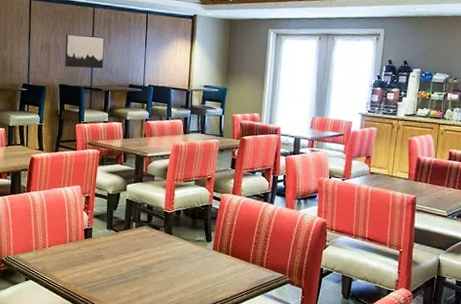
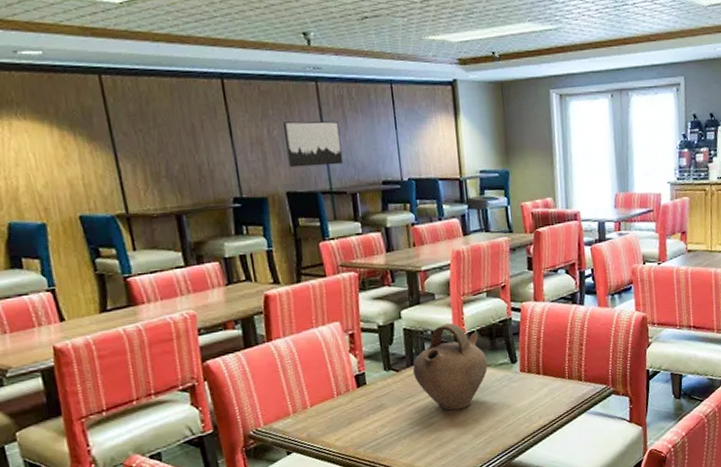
jug: none [128,200,188,271] -> present [412,322,488,411]

